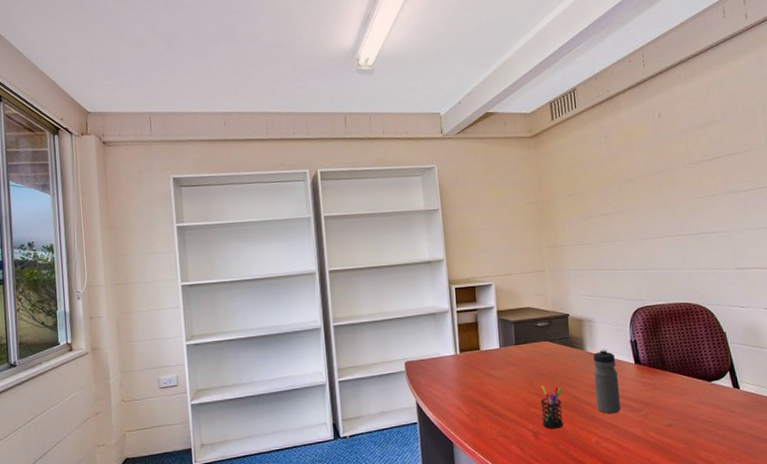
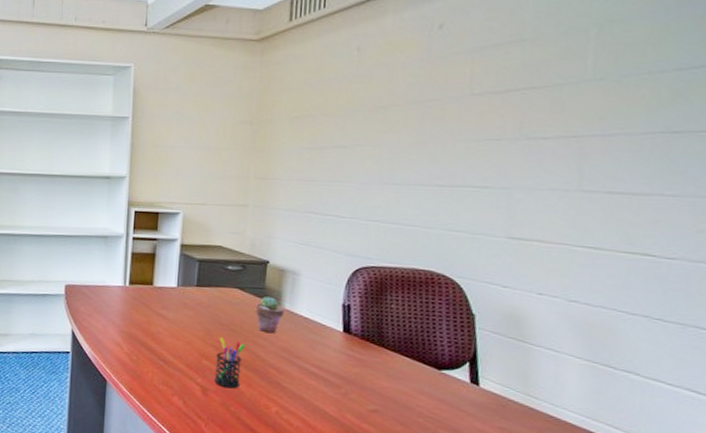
potted succulent: none [564,344,588,374] -> present [254,297,284,333]
water bottle: present [593,349,621,414] -> none [285,308,320,385]

